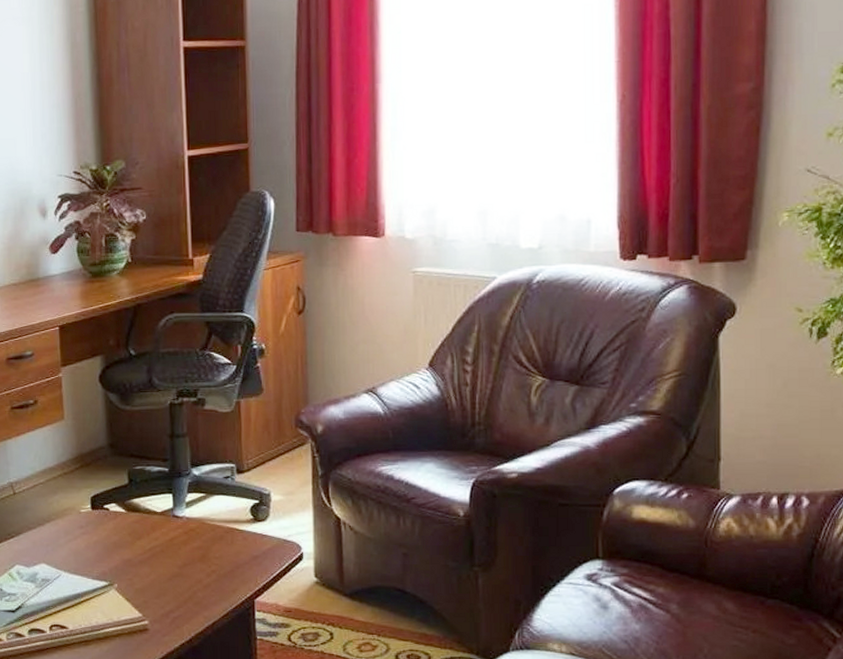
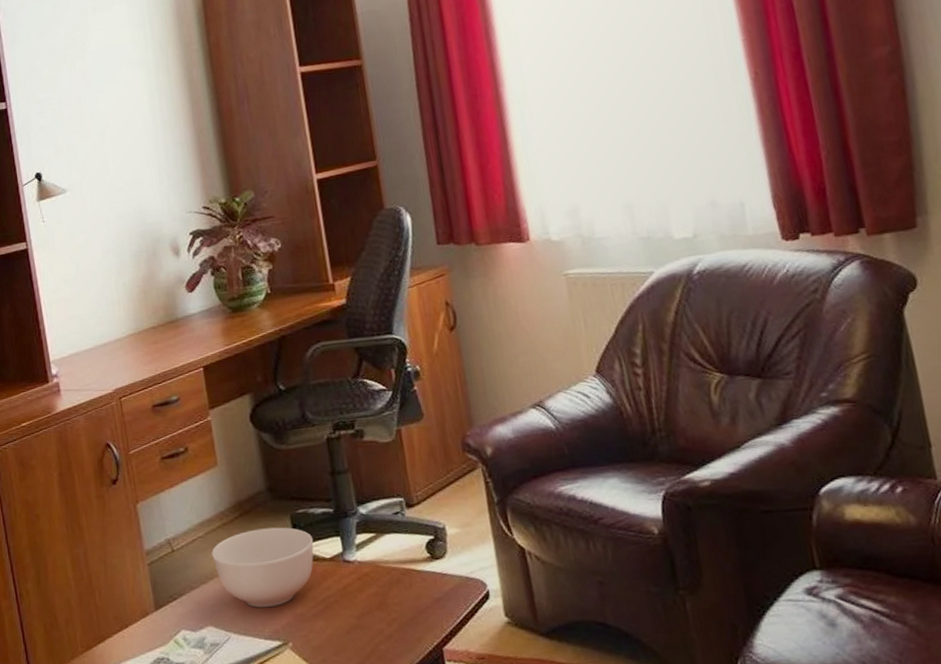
bowl: none [51,480,147,551] -> present [211,527,314,607]

